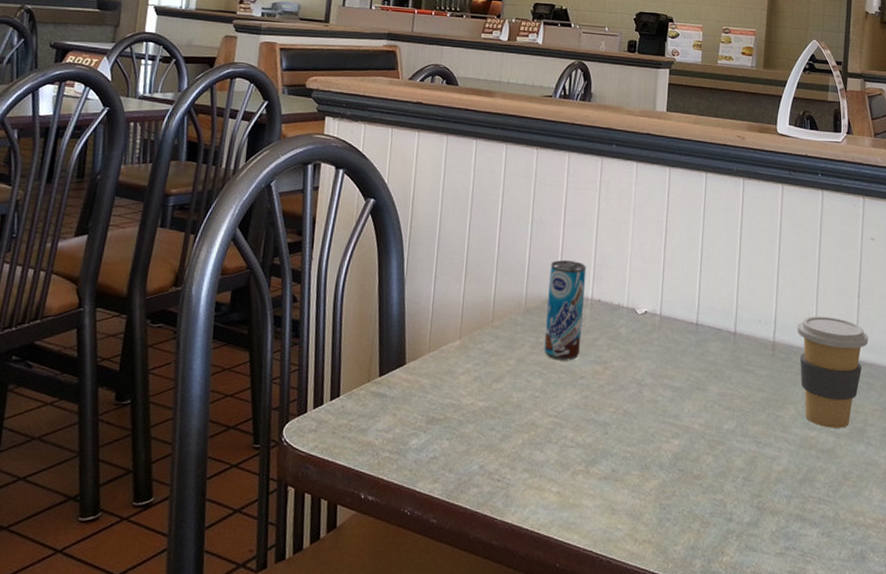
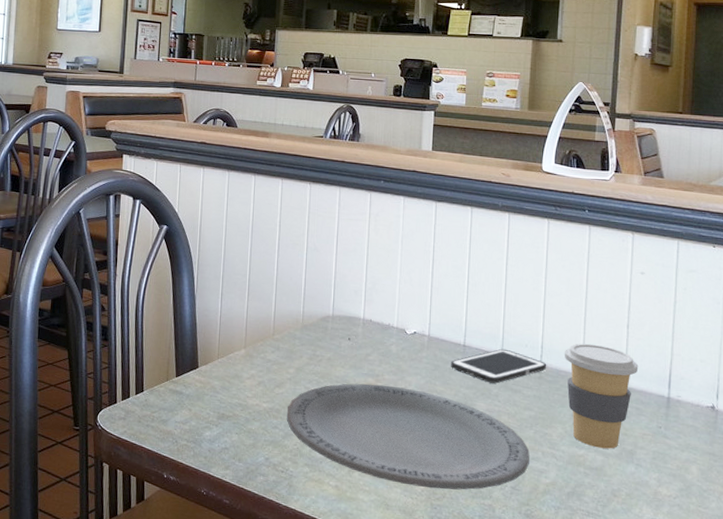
plate: none [504,372,762,487] -> present [286,383,530,490]
beverage can: present [544,259,587,361] -> none [320,283,358,373]
cell phone: none [683,325,780,364] -> present [451,348,547,384]

